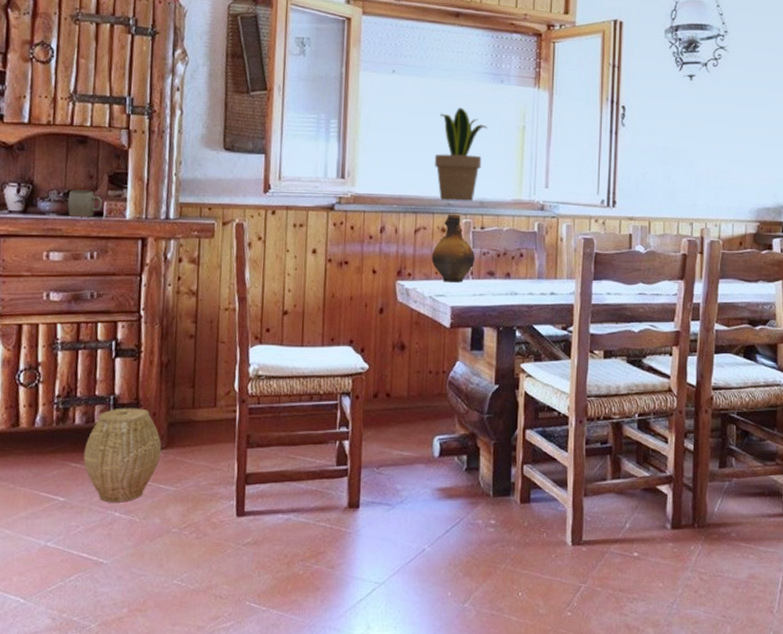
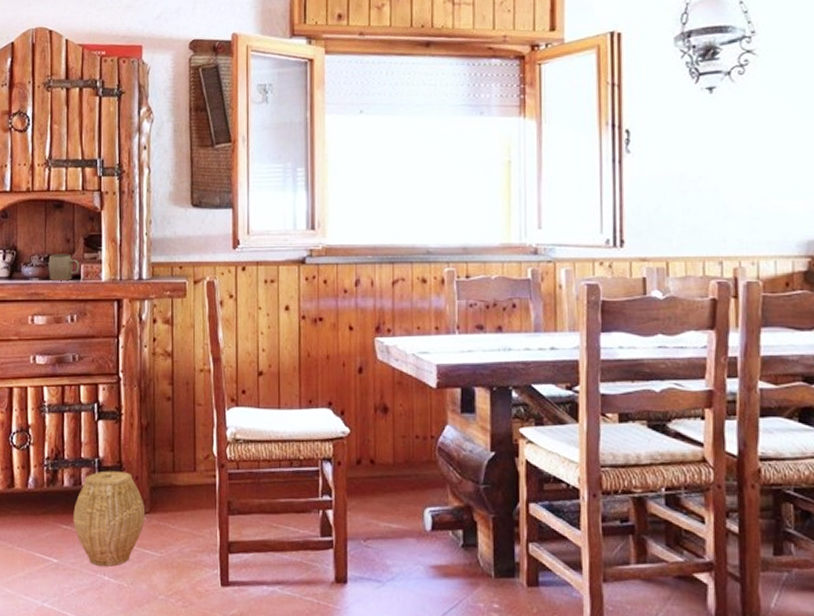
ceramic jug: present [431,214,475,283] -> none [412,263,460,338]
potted plant: present [434,107,488,202] -> none [410,145,468,249]

